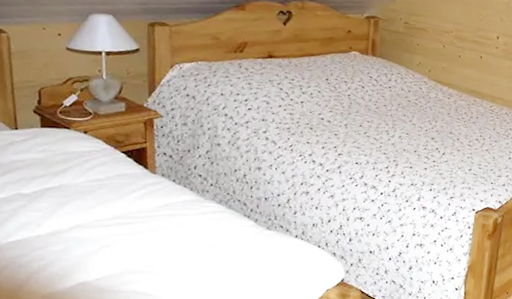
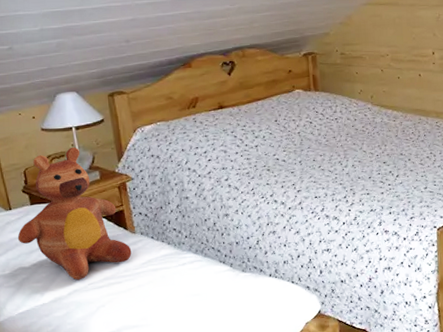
teddy bear: none [19,72,149,216] -> present [17,147,132,280]

